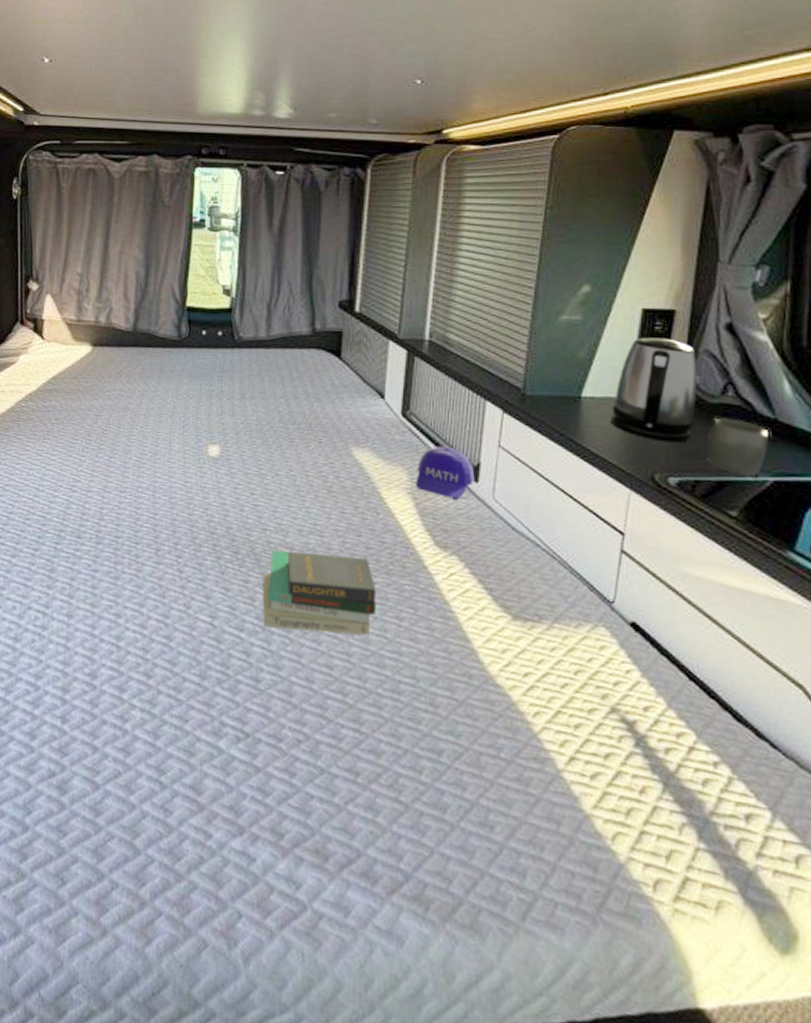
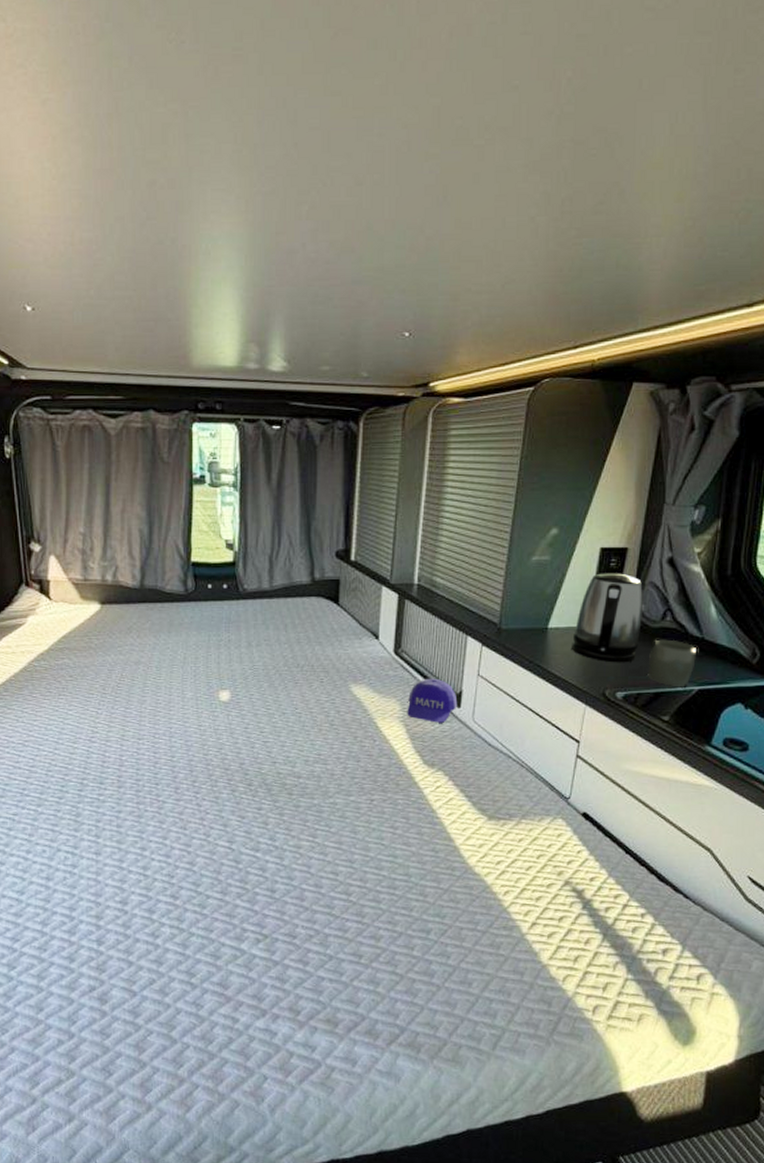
books: present [262,550,376,636] -> none [274,779,374,846]

